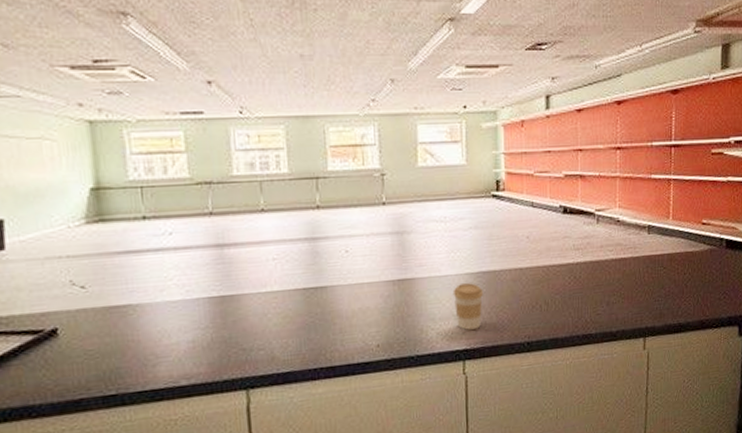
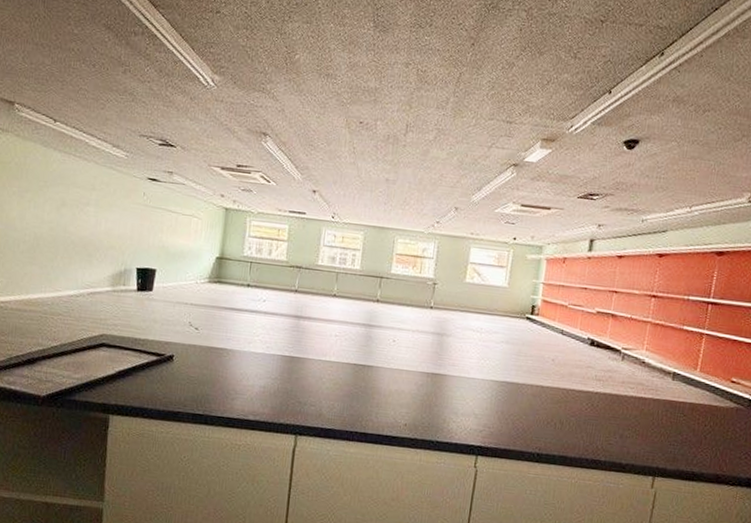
coffee cup: present [453,283,484,330] -> none [476,388,505,431]

